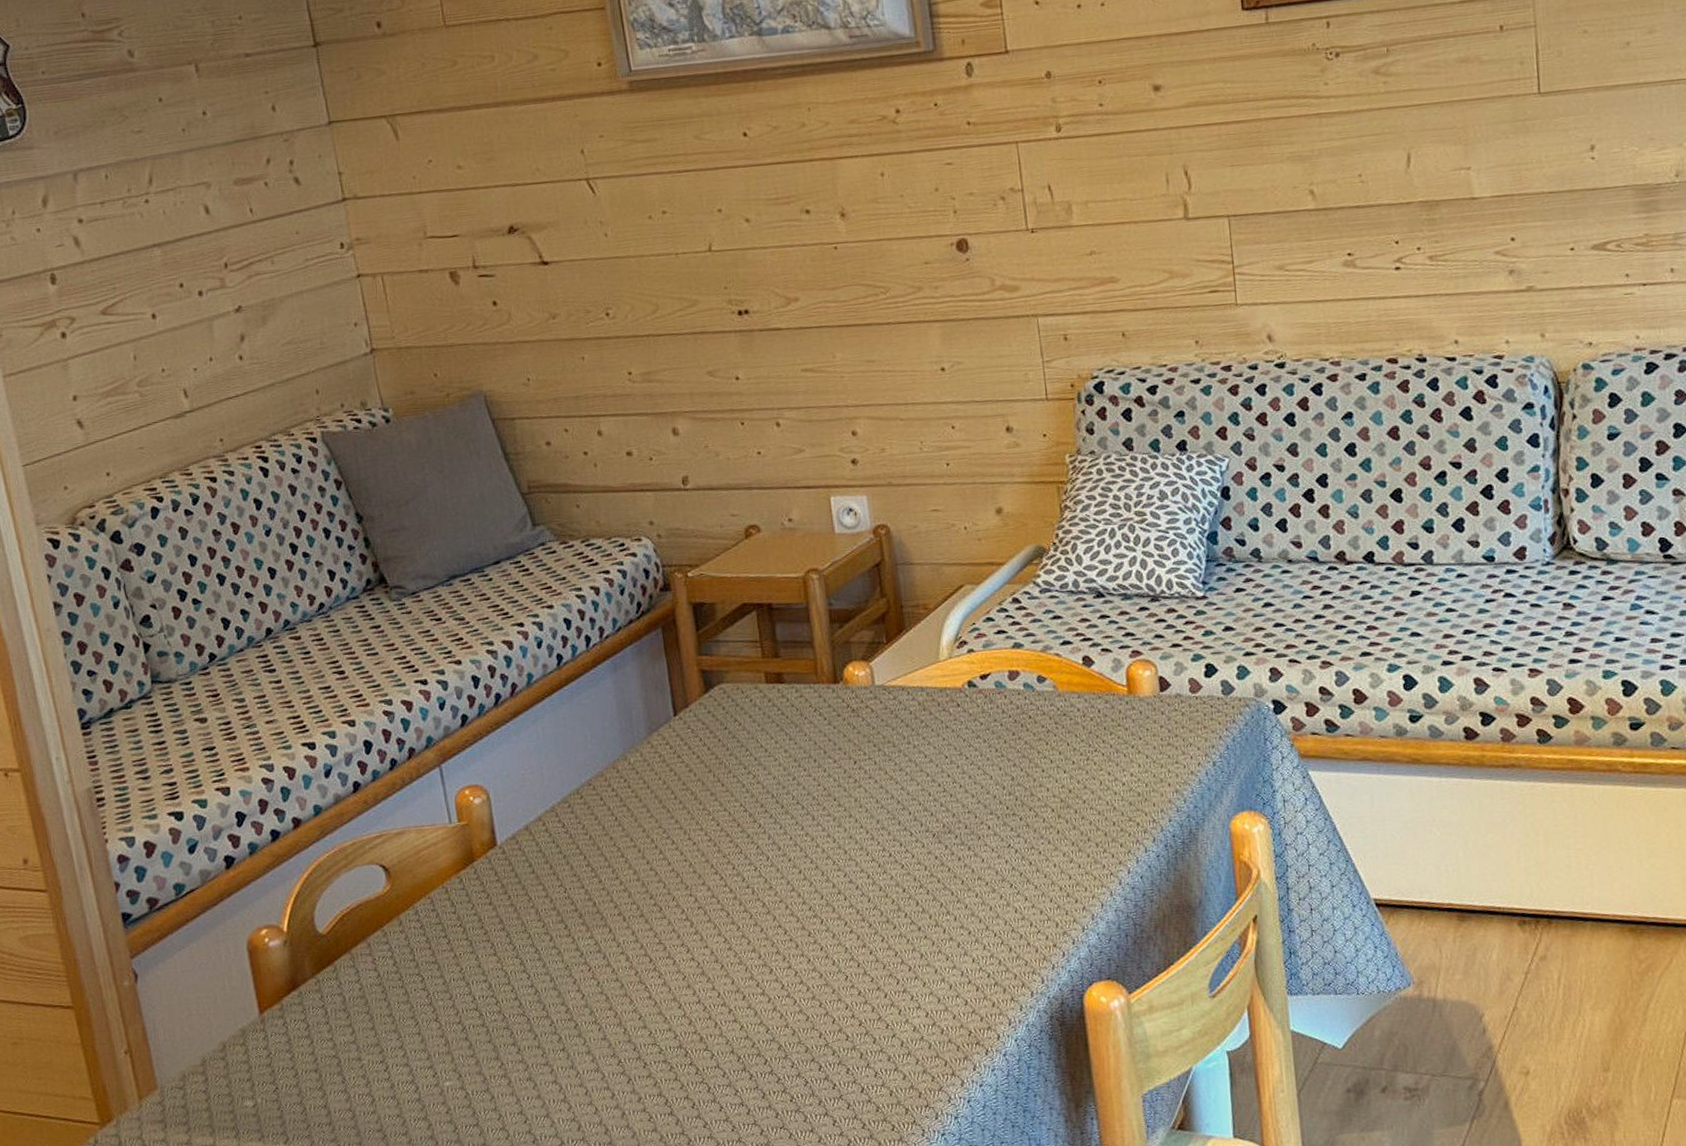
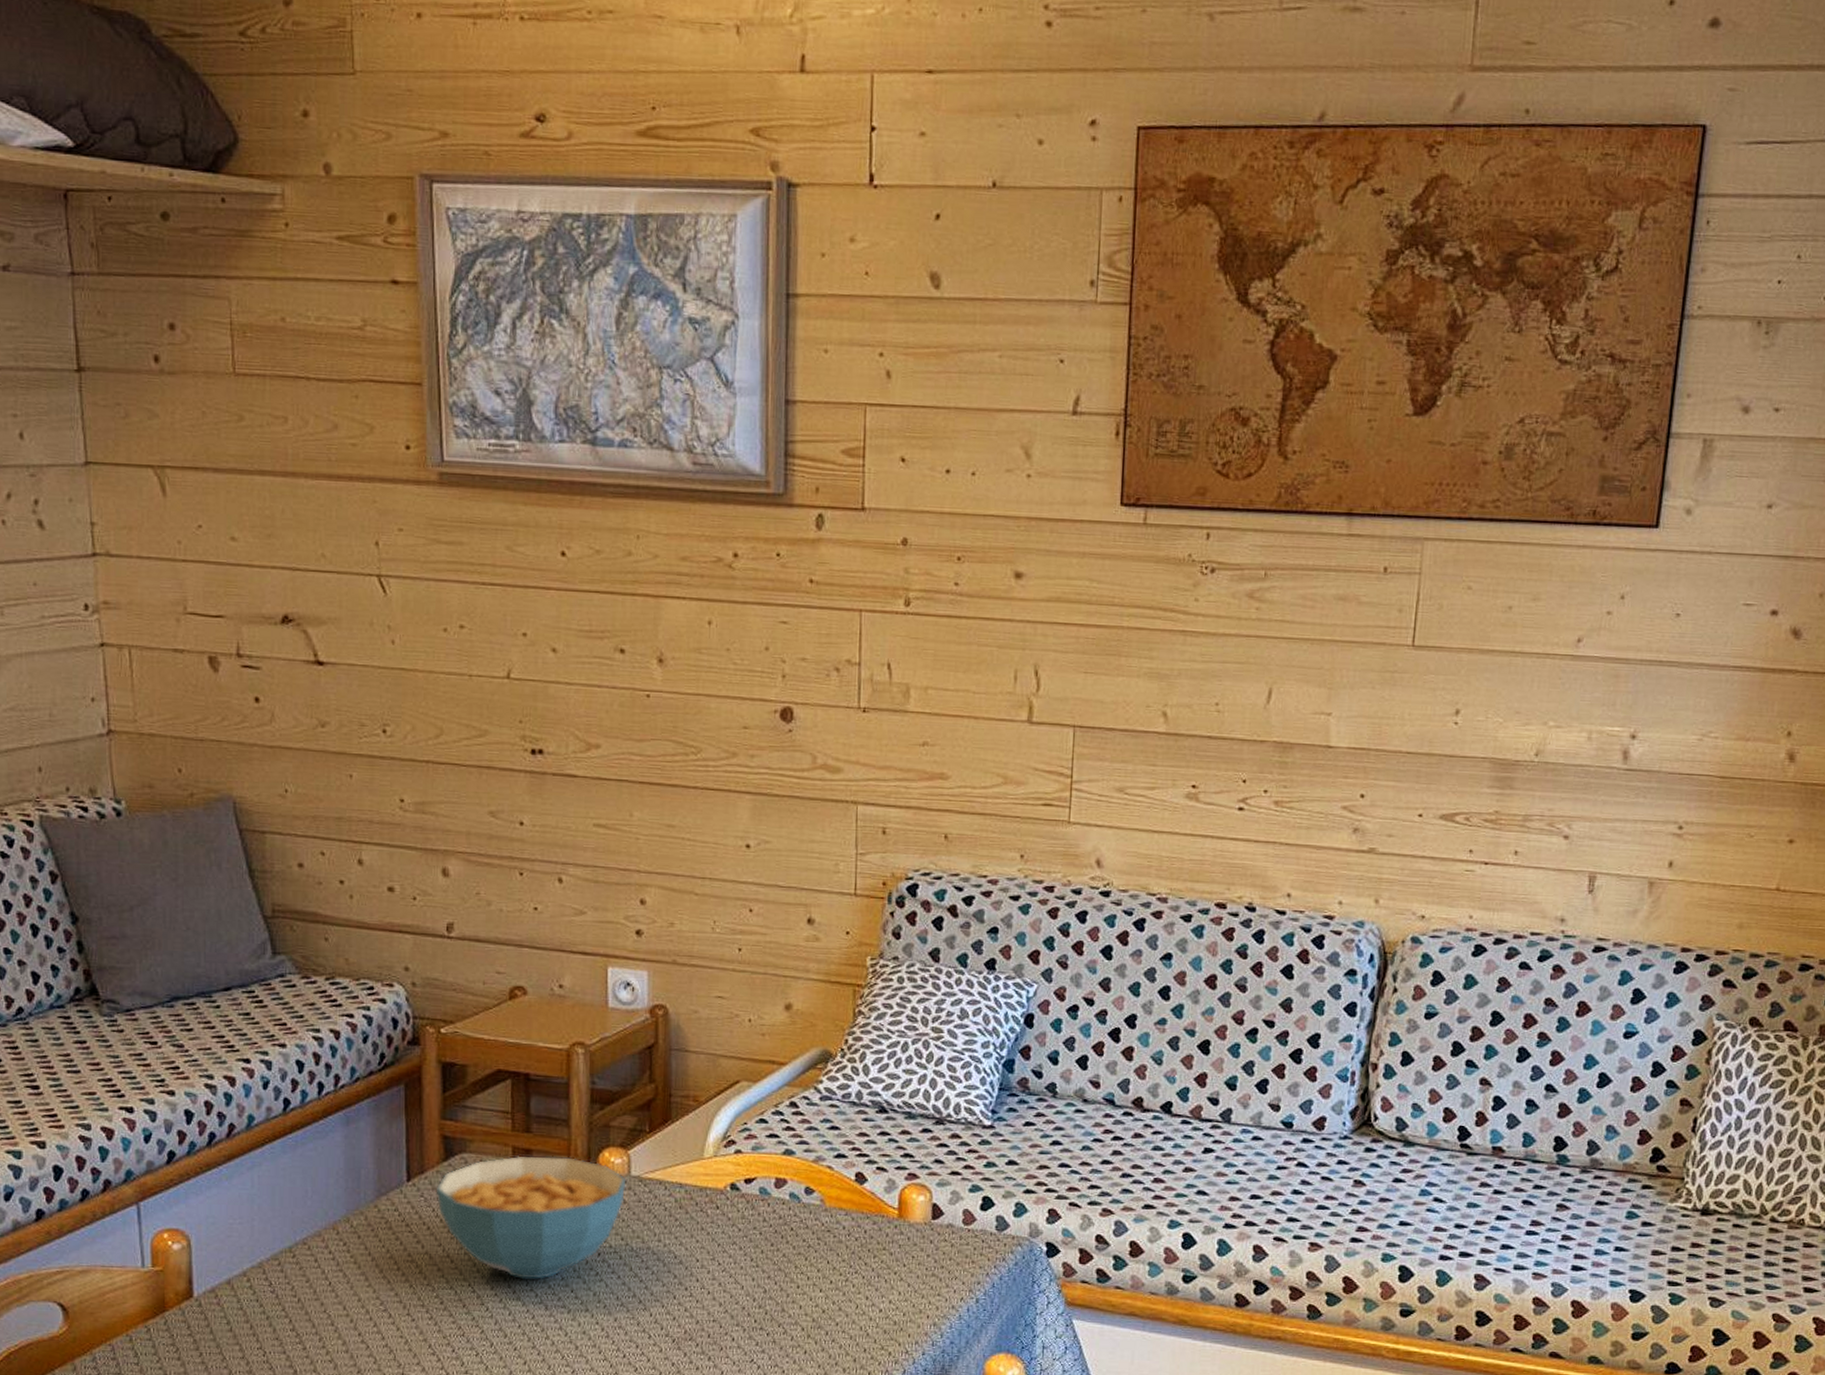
cereal bowl: none [700,675,872,794] -> present [435,1155,626,1280]

